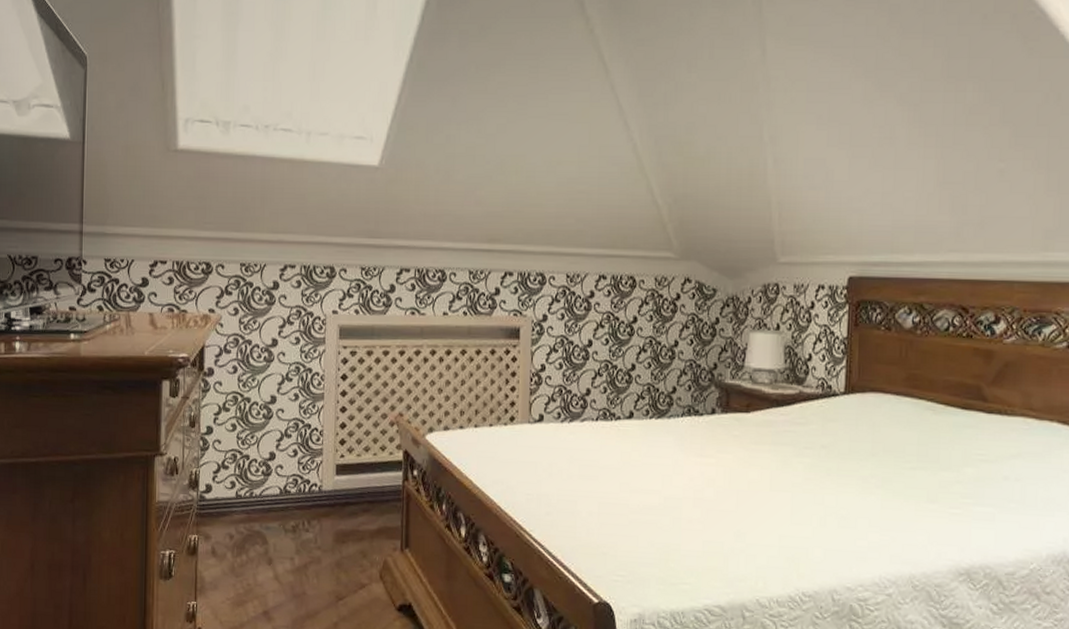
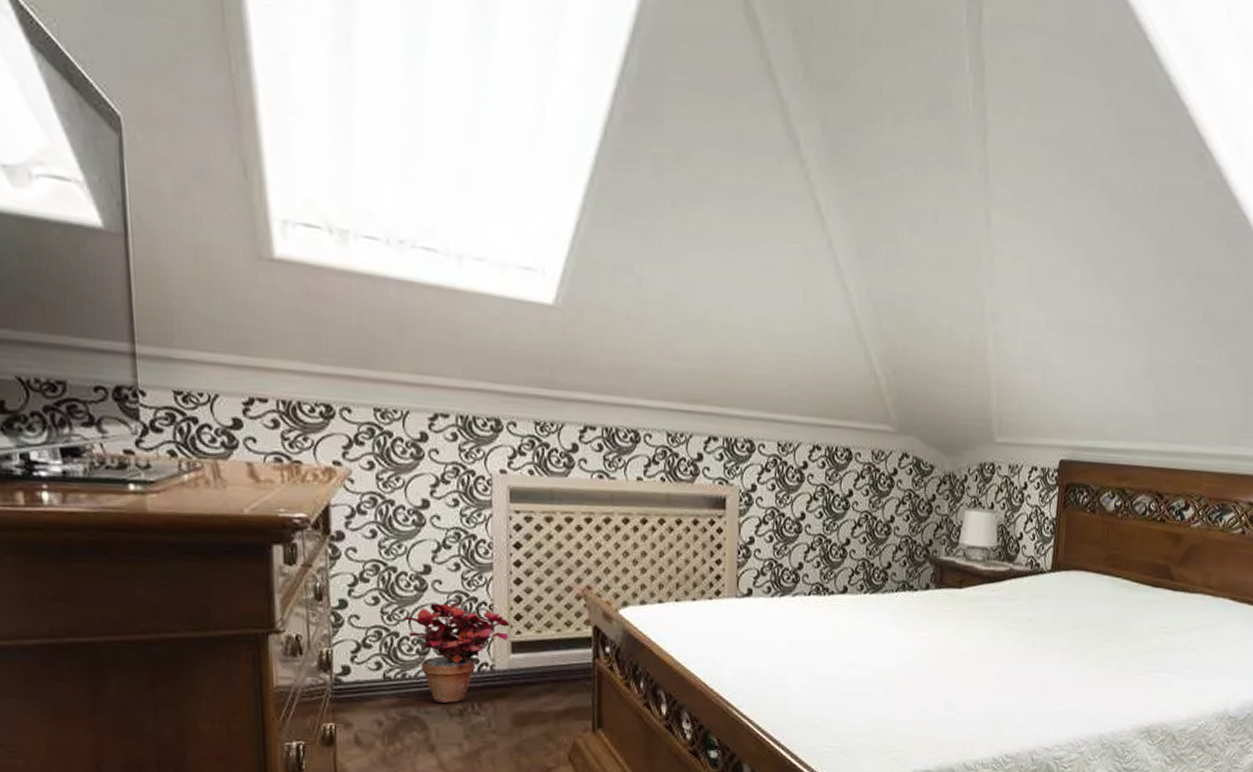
potted plant: none [254,427,336,520] -> present [404,601,511,703]

